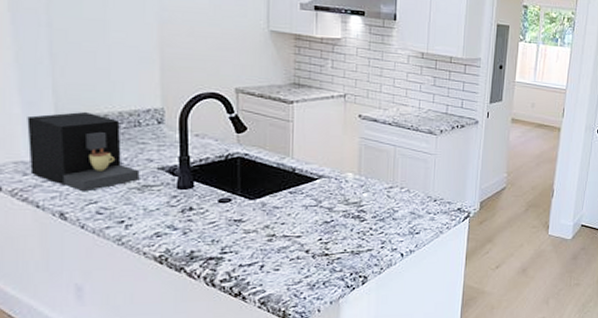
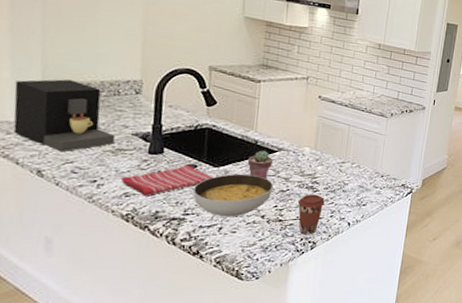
dish towel: none [151,198,249,236] -> present [121,164,213,197]
soup bowl: none [228,205,316,254] -> present [192,173,274,217]
potted succulent: none [286,179,314,210] -> present [247,151,274,179]
coffee cup: none [344,224,374,269] -> present [297,194,325,235]

